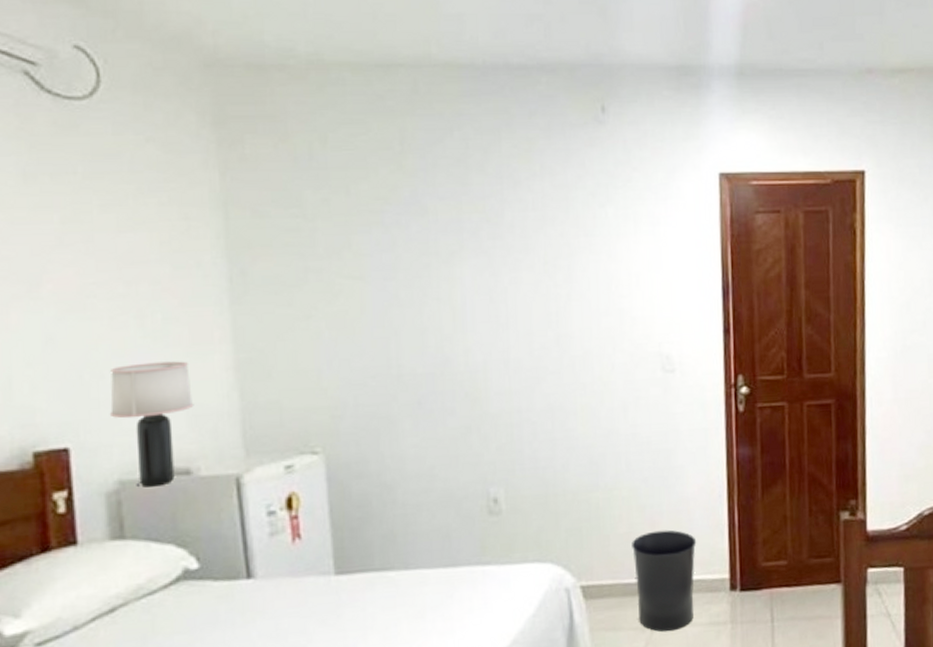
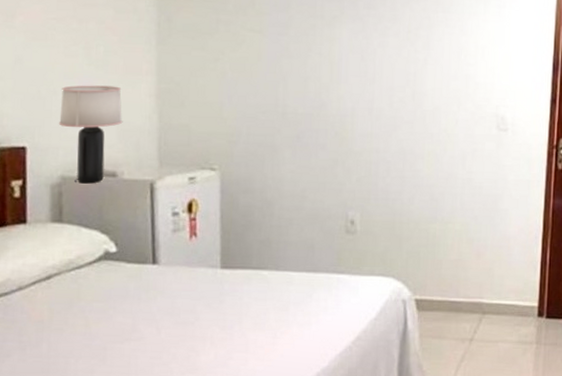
waste bin: present [632,529,697,631] -> none [459,260,514,344]

